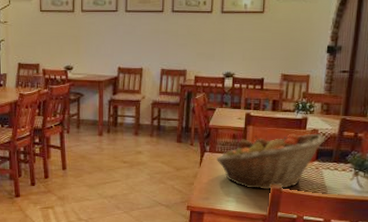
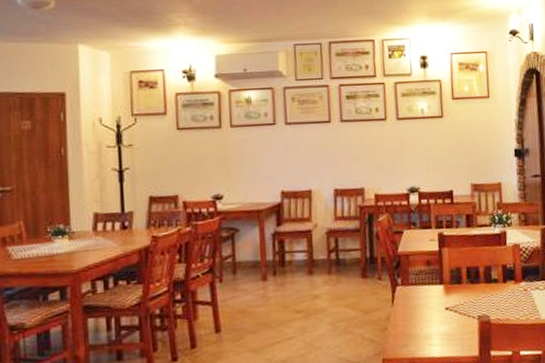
fruit basket: present [216,133,325,190] -> none [410,248,529,325]

